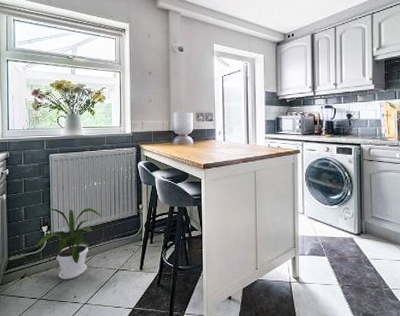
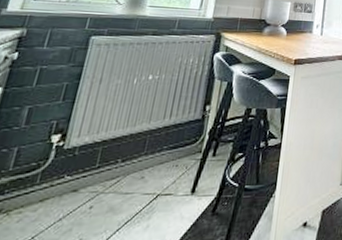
house plant: present [35,207,101,280] -> none [30,108,150,215]

